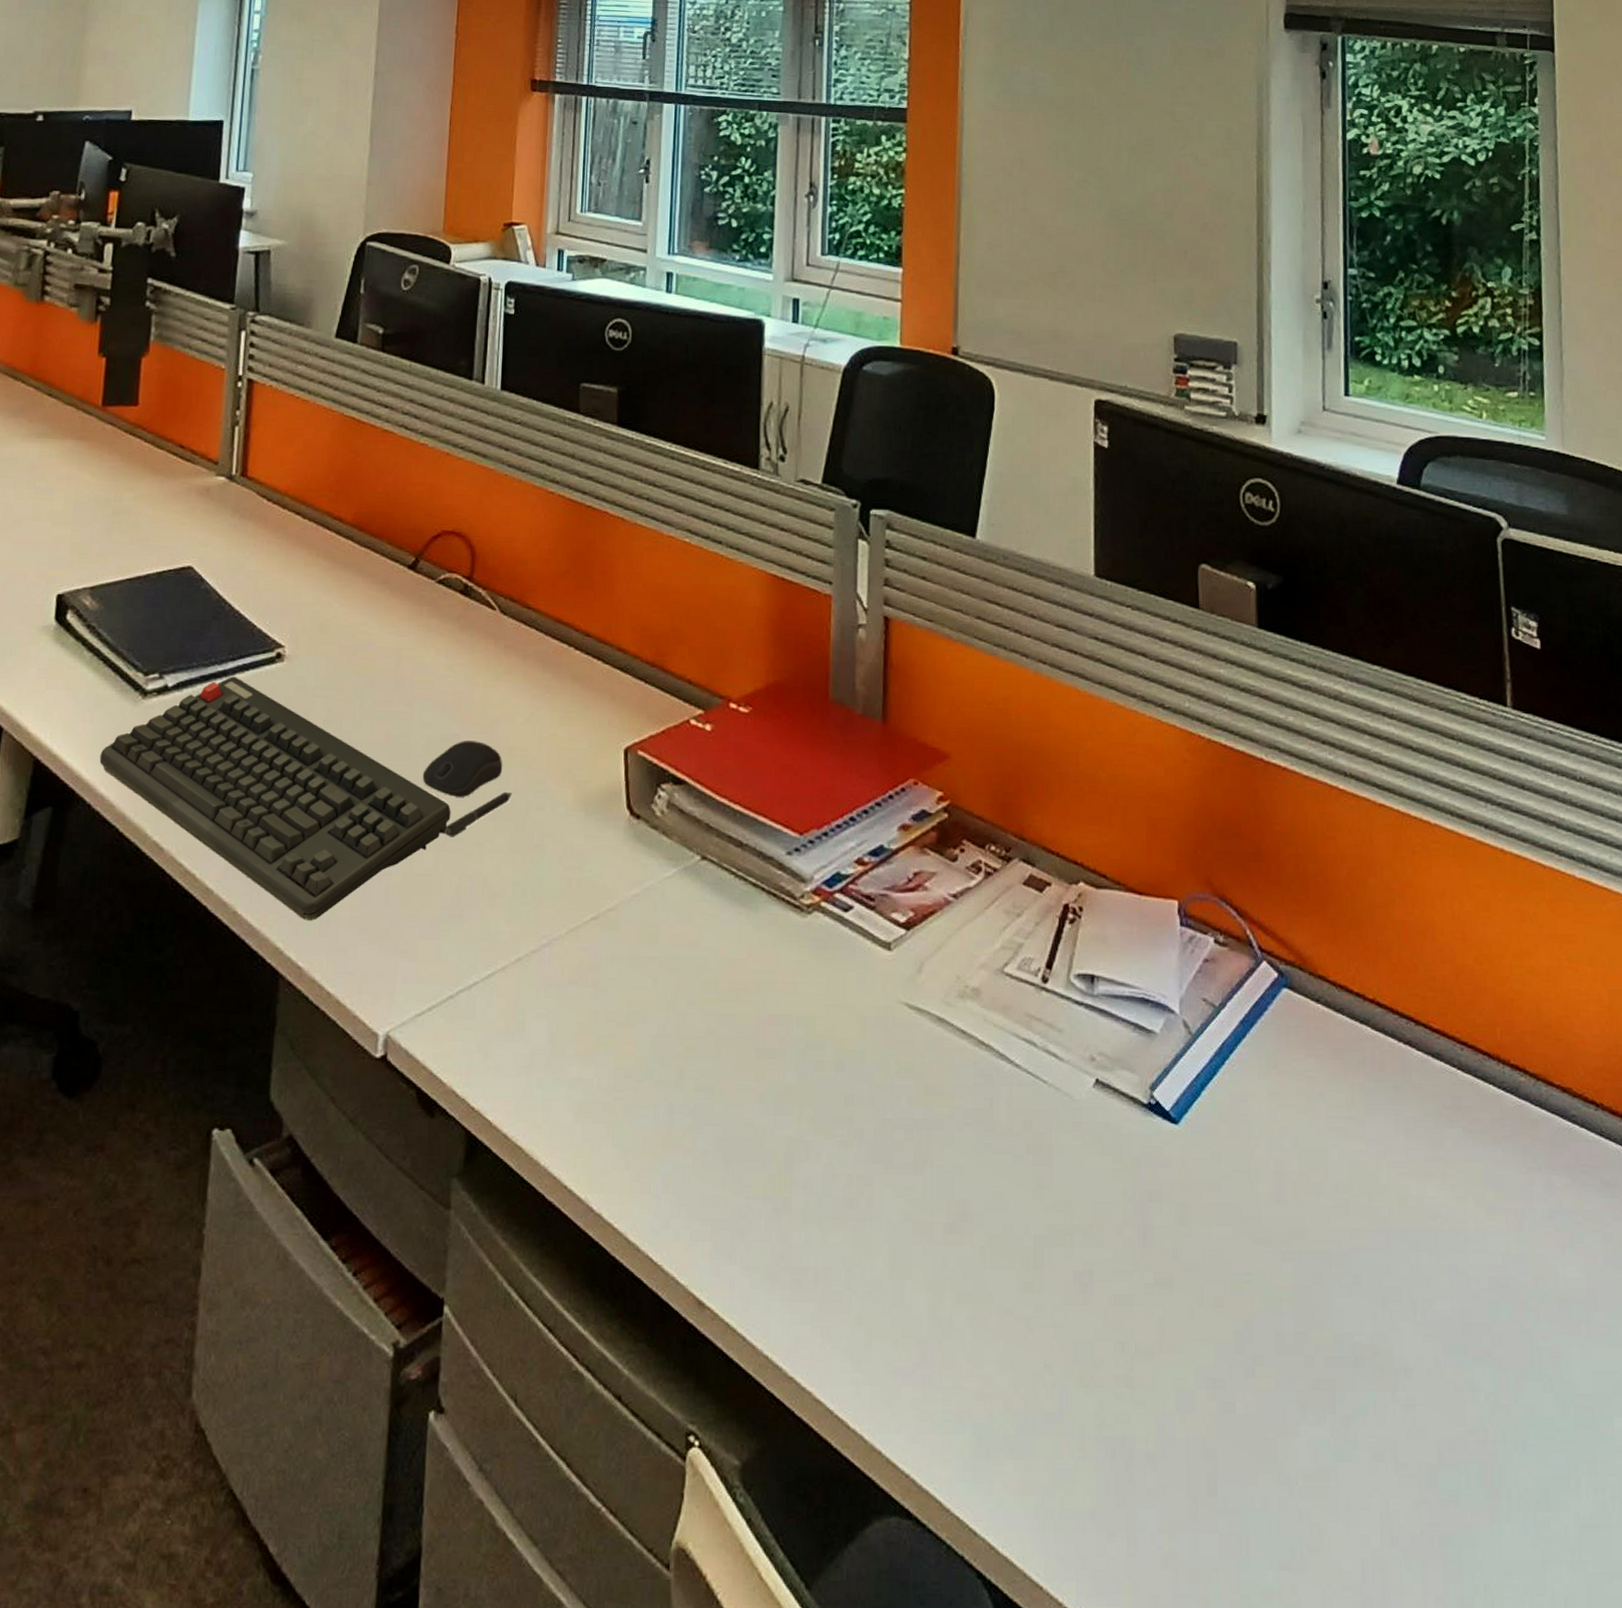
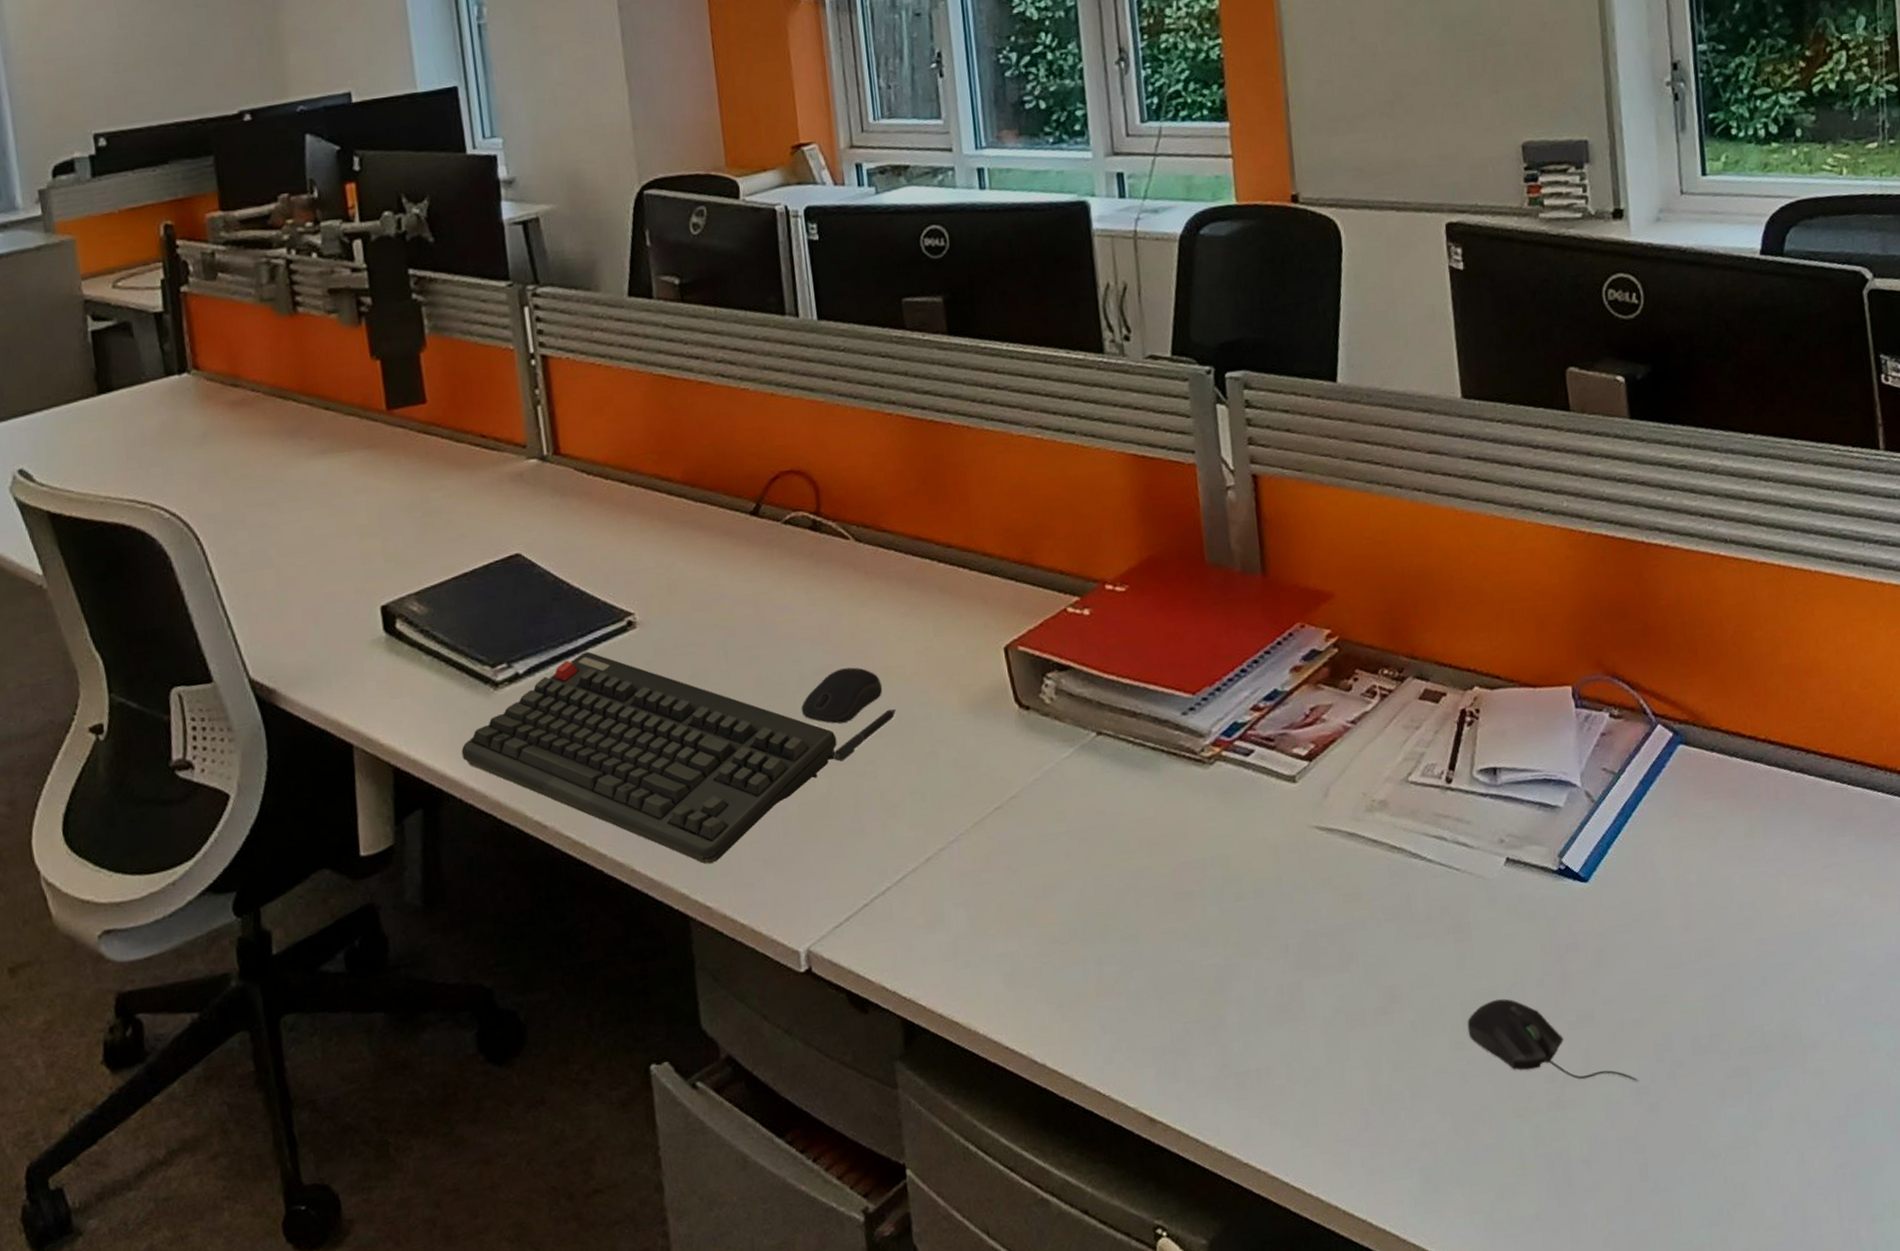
computer mouse: none [1038,1240,1215,1372] -> present [1467,998,1639,1082]

